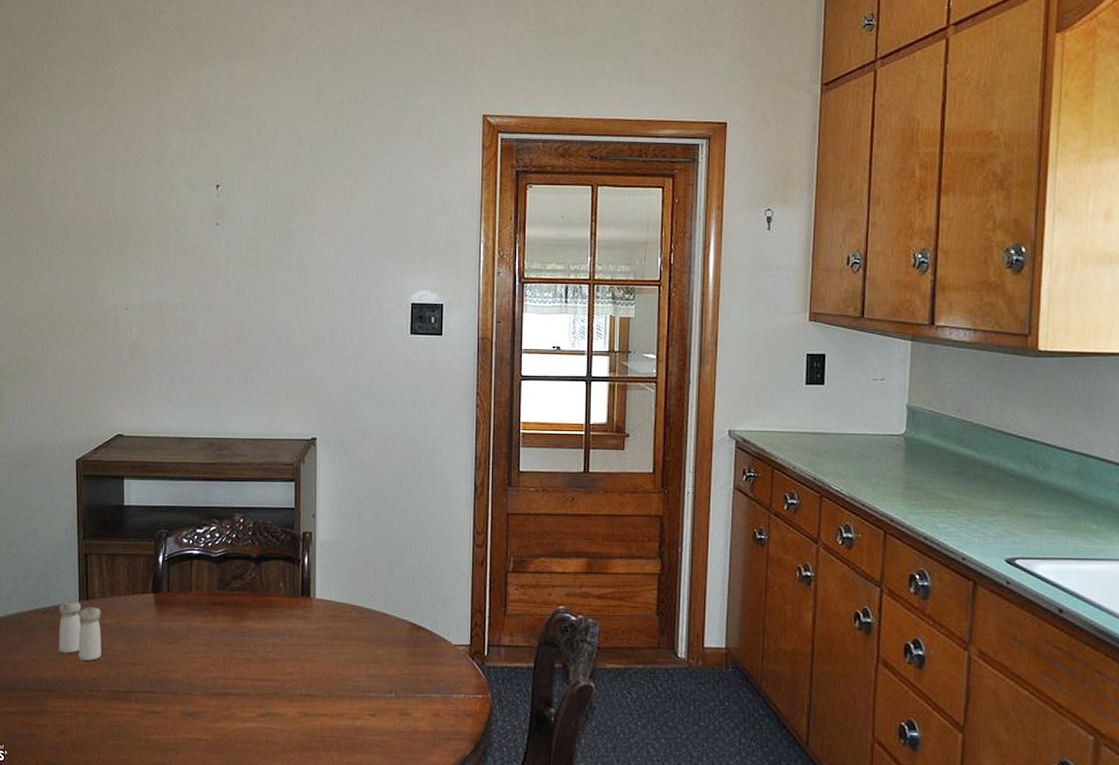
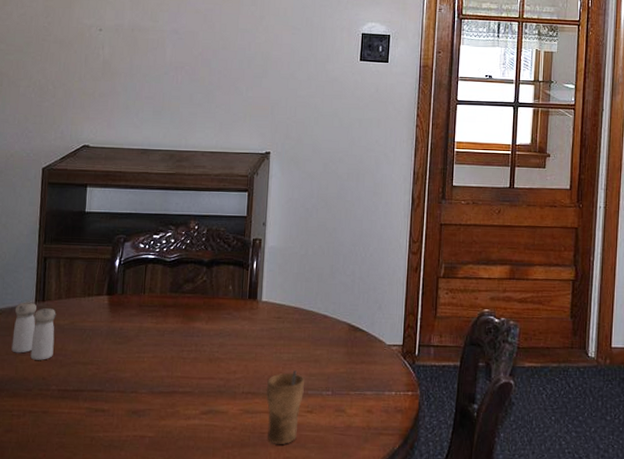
cup: none [326,672,365,749] -> present [266,370,304,445]

